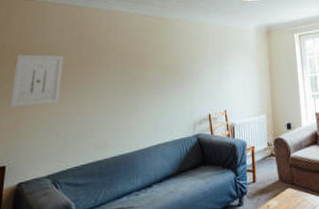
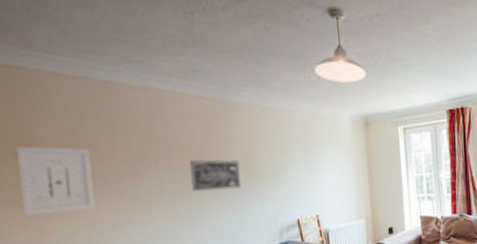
wall art: none [129,63,167,89] -> present [189,160,241,191]

